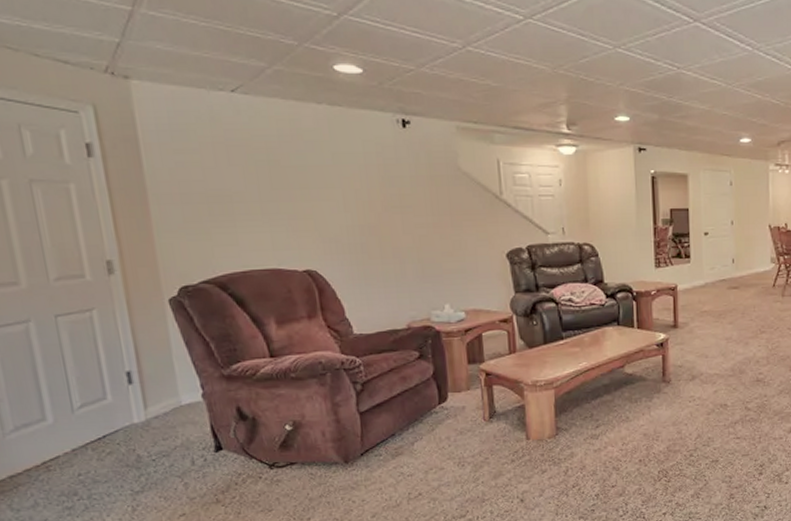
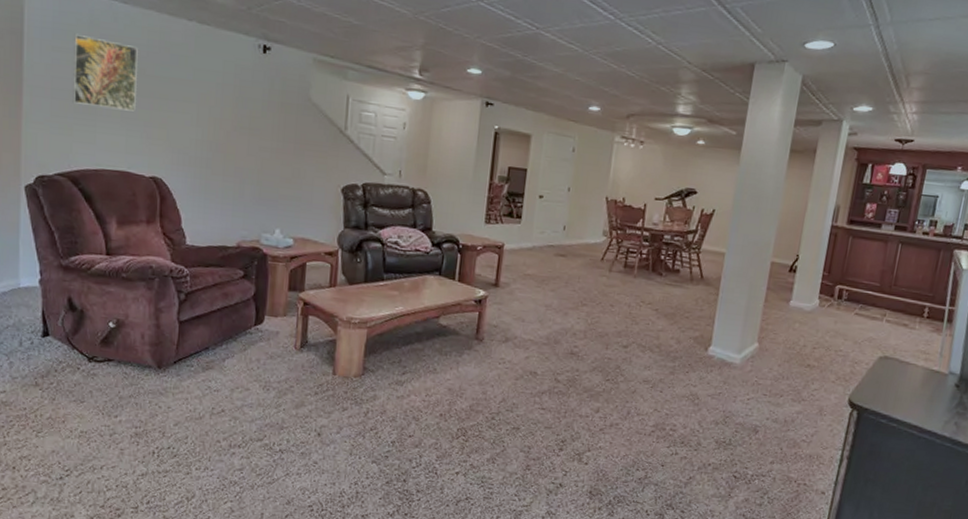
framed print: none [195,132,276,206] -> present [72,33,138,112]

